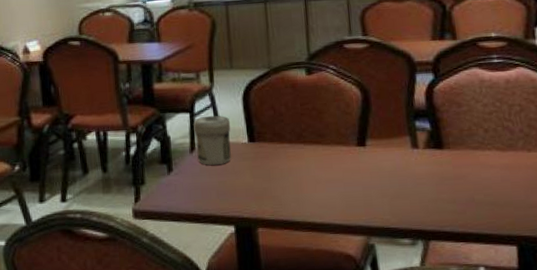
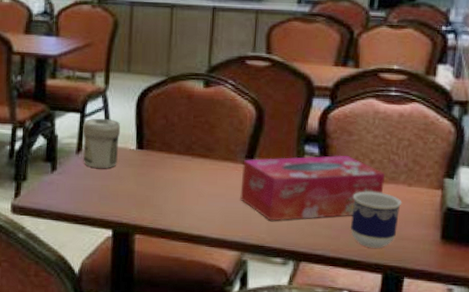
tissue box: none [355,126,503,201] -> present [240,155,385,221]
cup: none [472,160,525,219] -> present [351,191,402,248]

